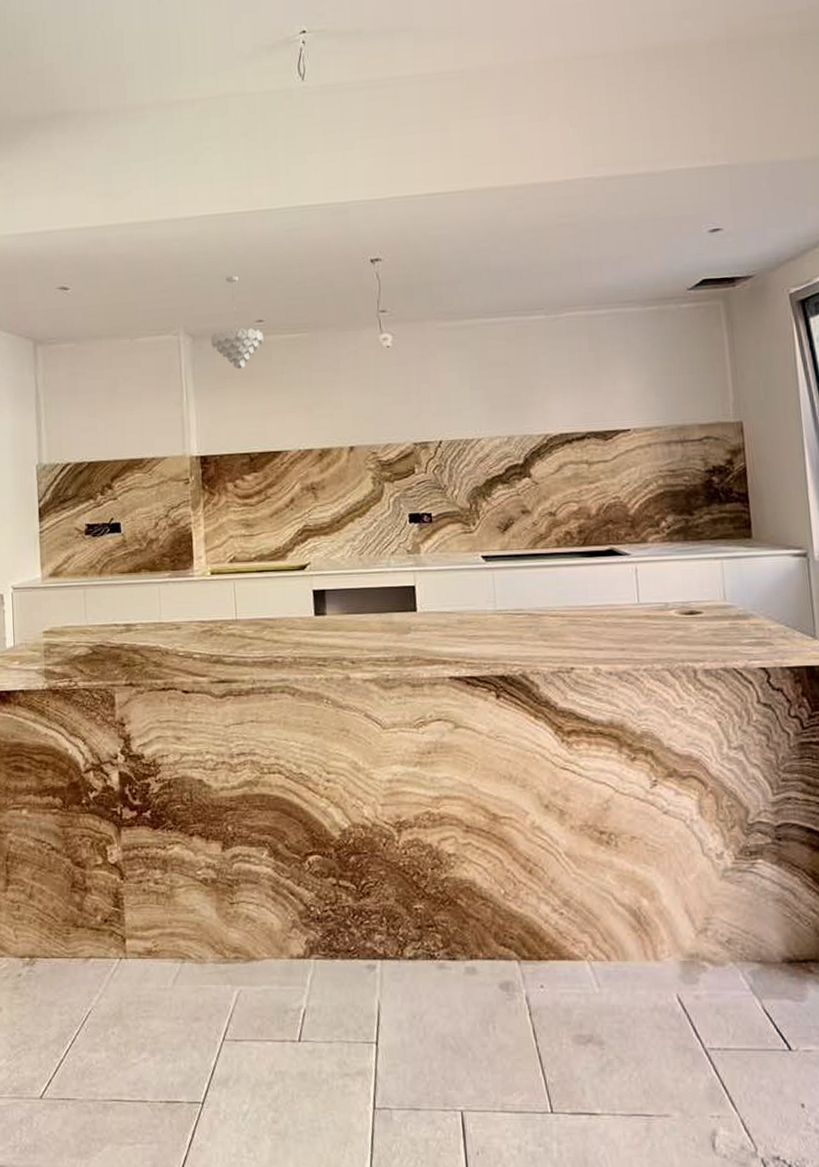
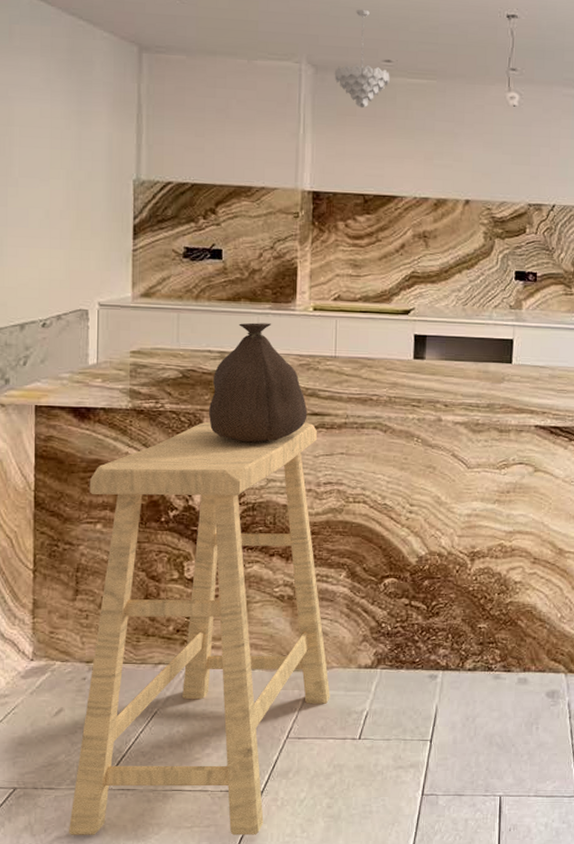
stool: none [13,690,264,1154] -> present [68,421,330,835]
bag: none [119,591,215,717] -> present [209,322,308,444]

